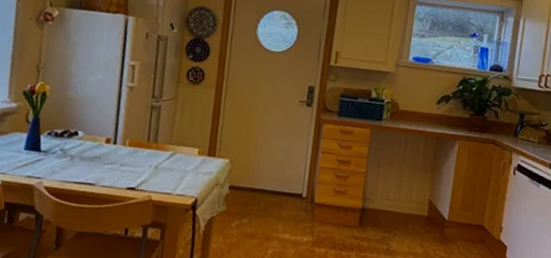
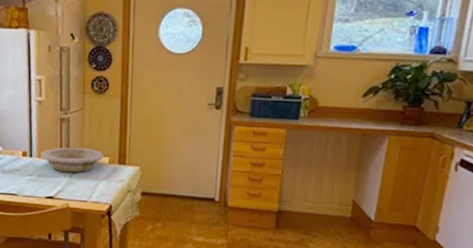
bowl: none [127,135,193,164] -> present [42,147,103,173]

